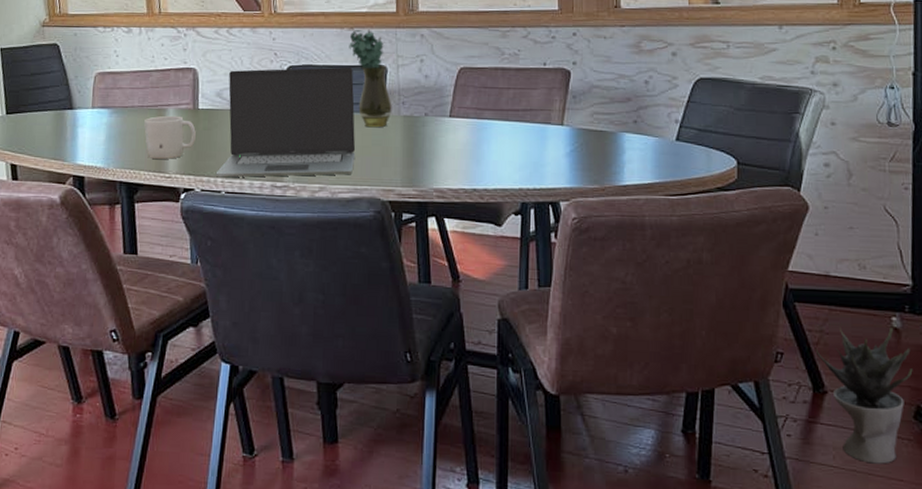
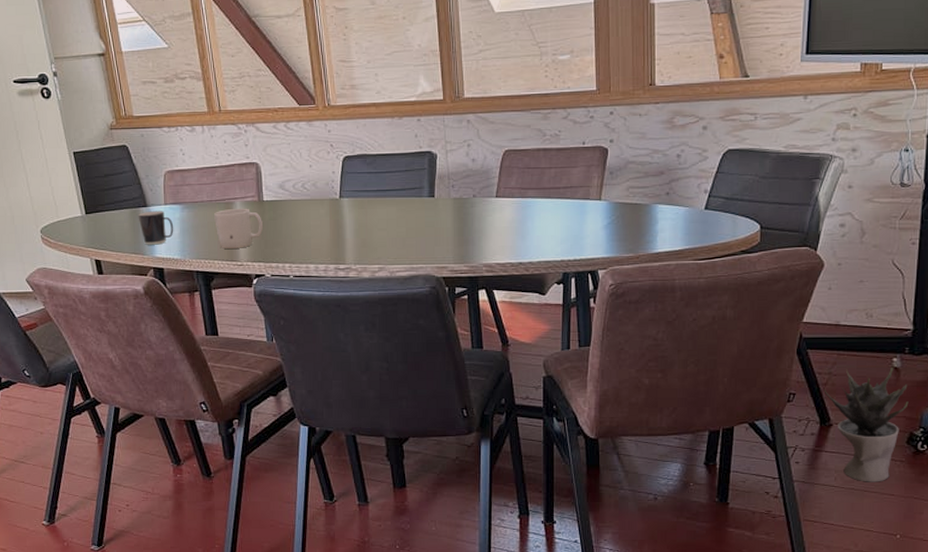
mug: none [62,114,100,151] -> present [138,210,174,245]
laptop: present [215,67,356,178] -> none [283,154,411,263]
vase: present [349,27,392,128] -> none [400,116,443,211]

